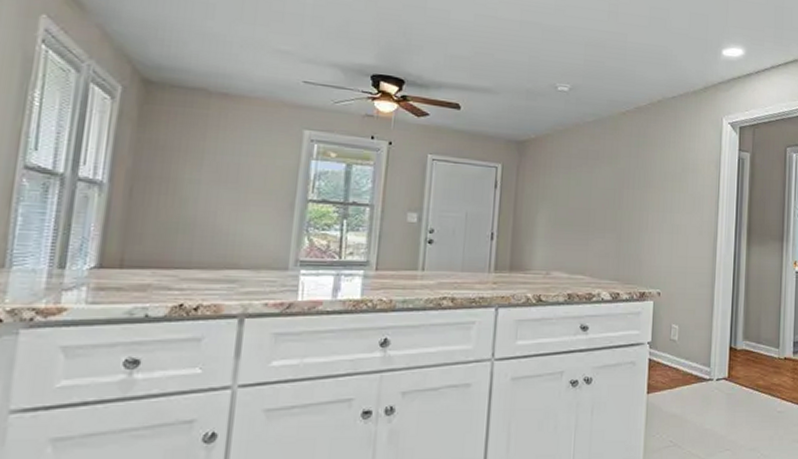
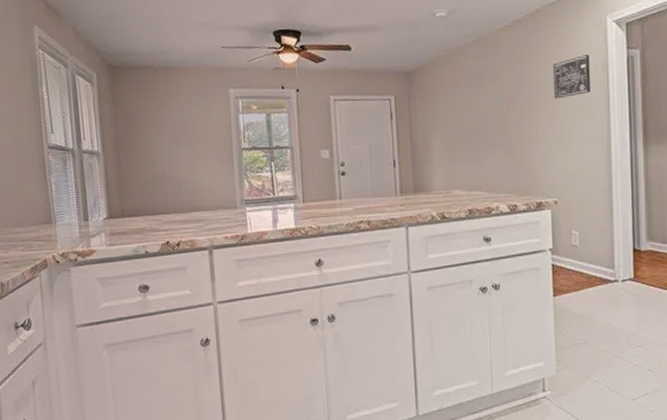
wall art: none [667,150,704,190] -> present [552,54,591,99]

